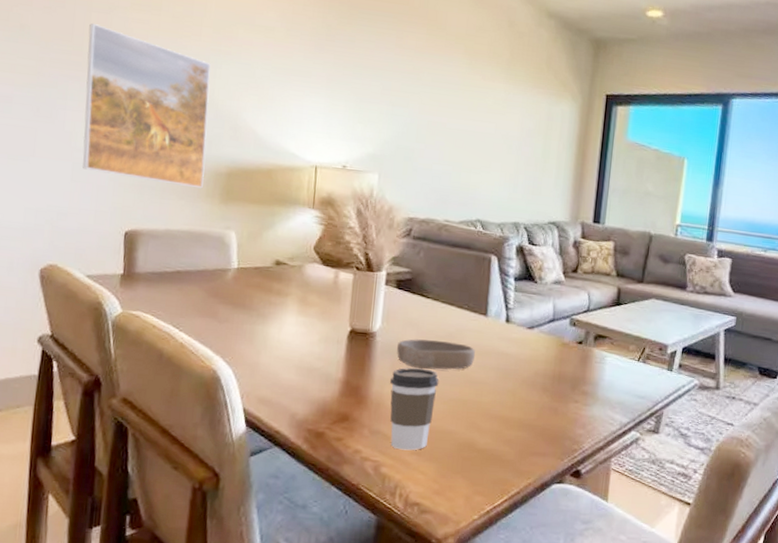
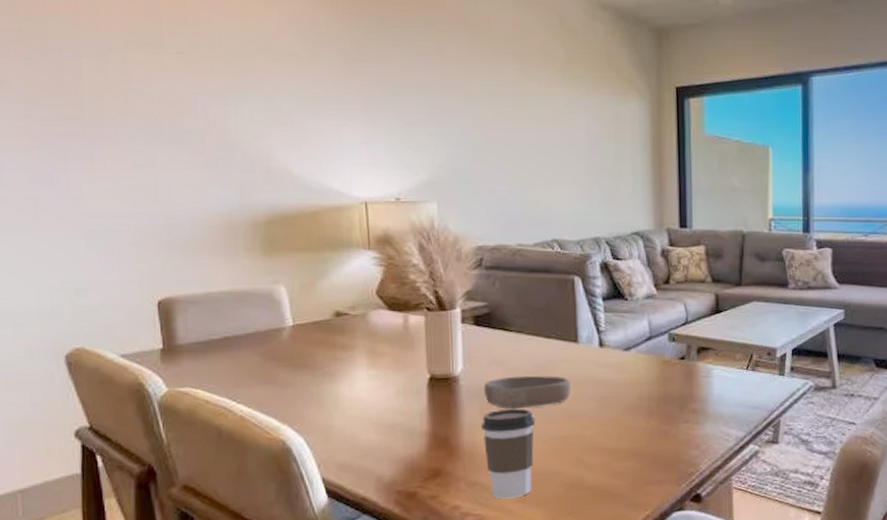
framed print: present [83,23,211,189] -> none [81,71,240,243]

